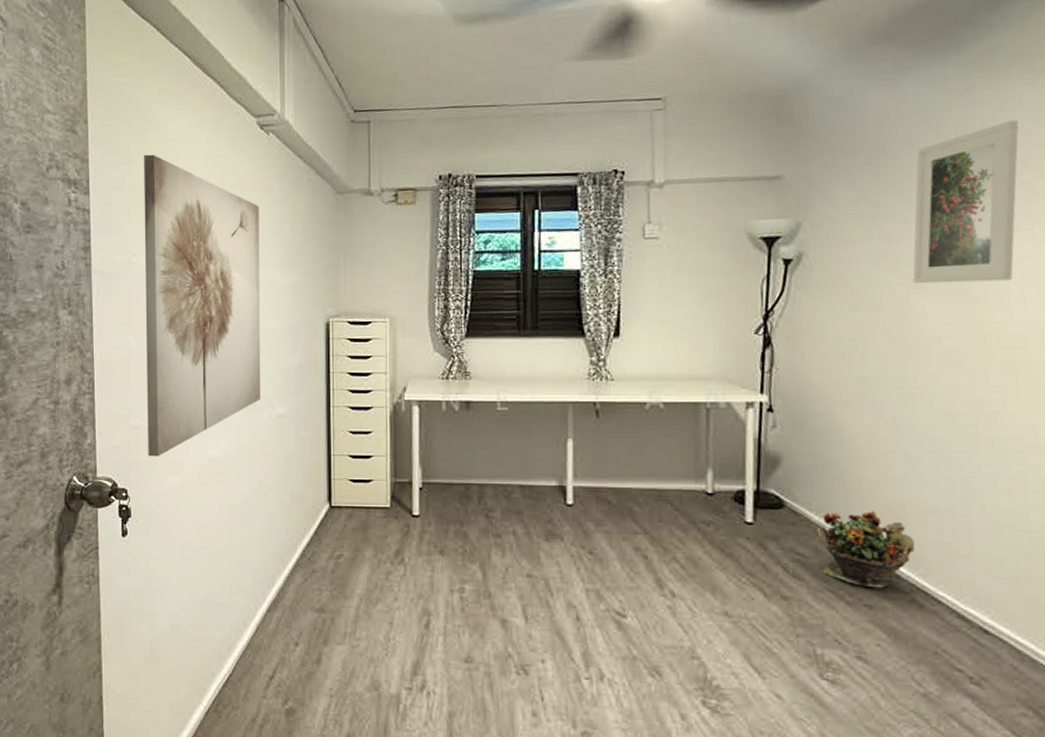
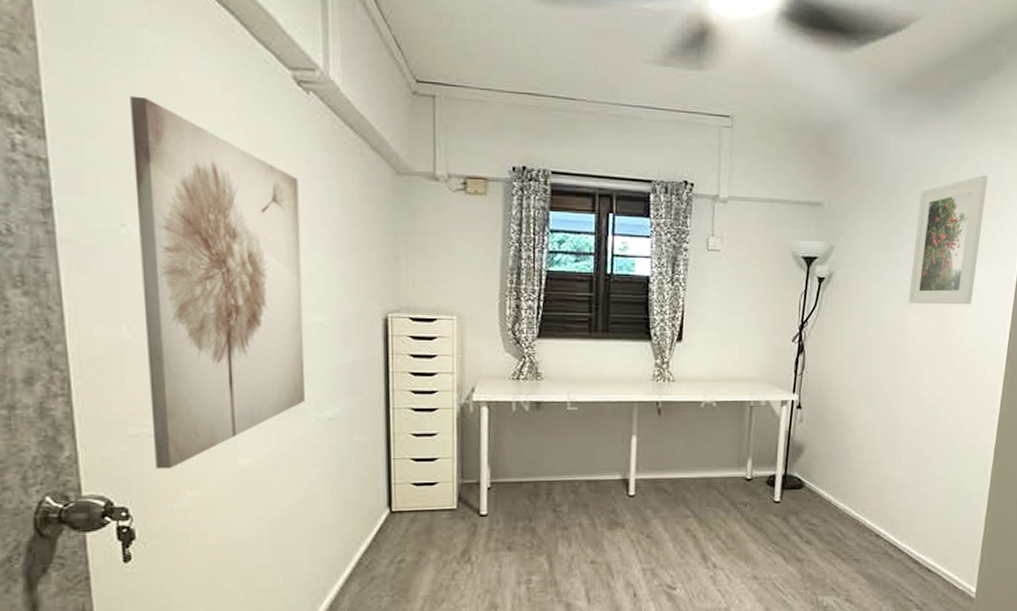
potted plant: present [817,511,916,589] -> none [826,486,891,546]

